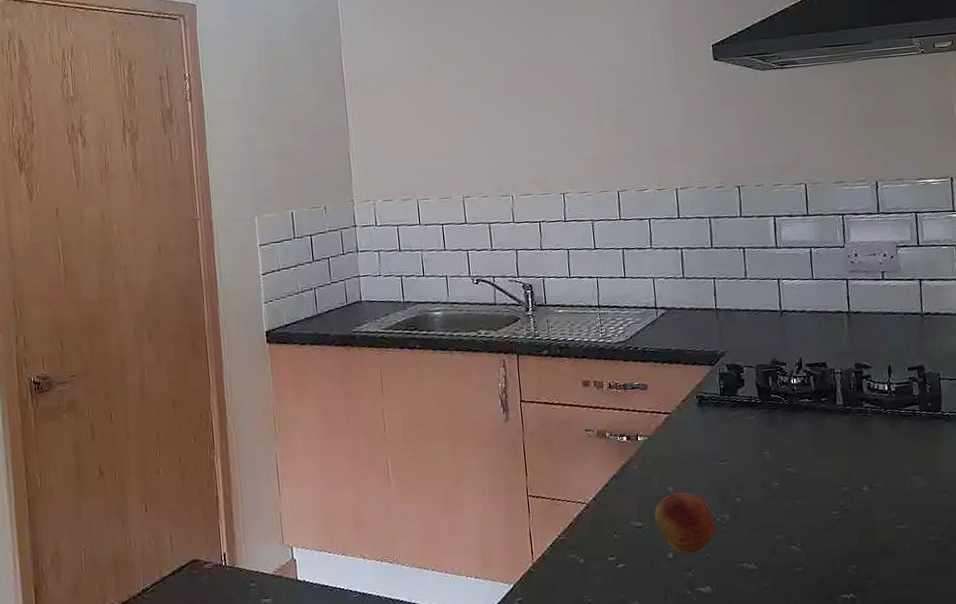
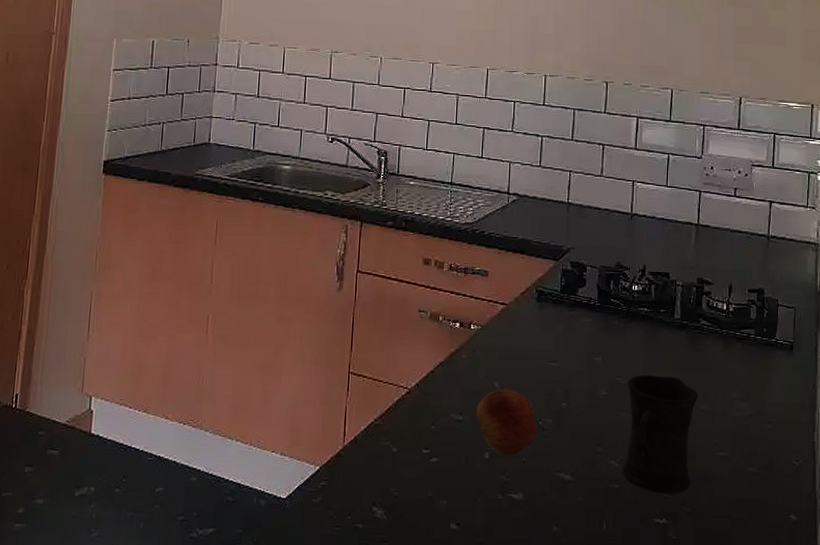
mug: none [798,460,874,571] -> present [622,374,698,494]

